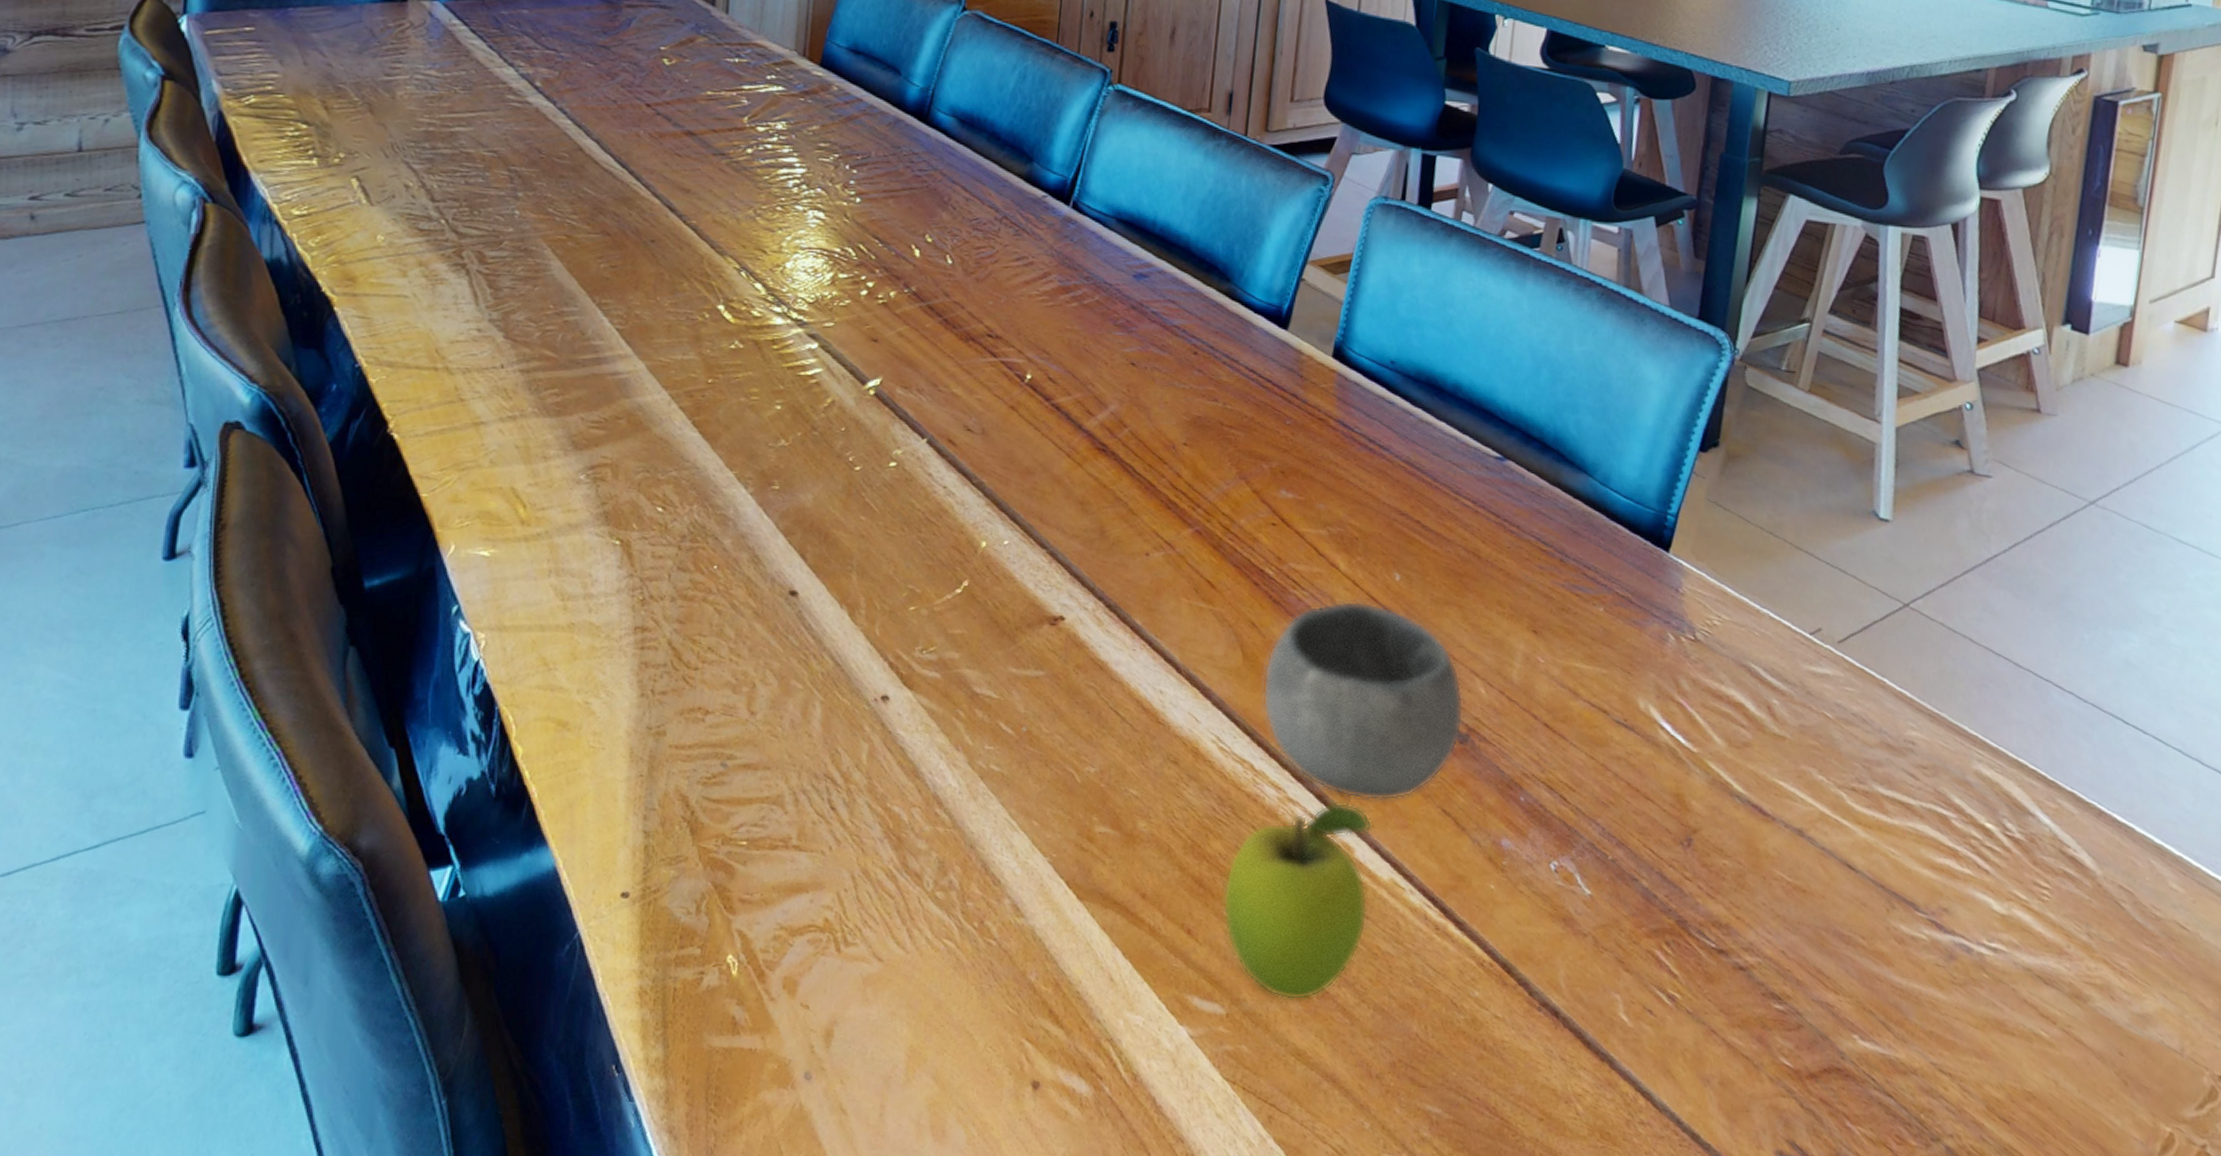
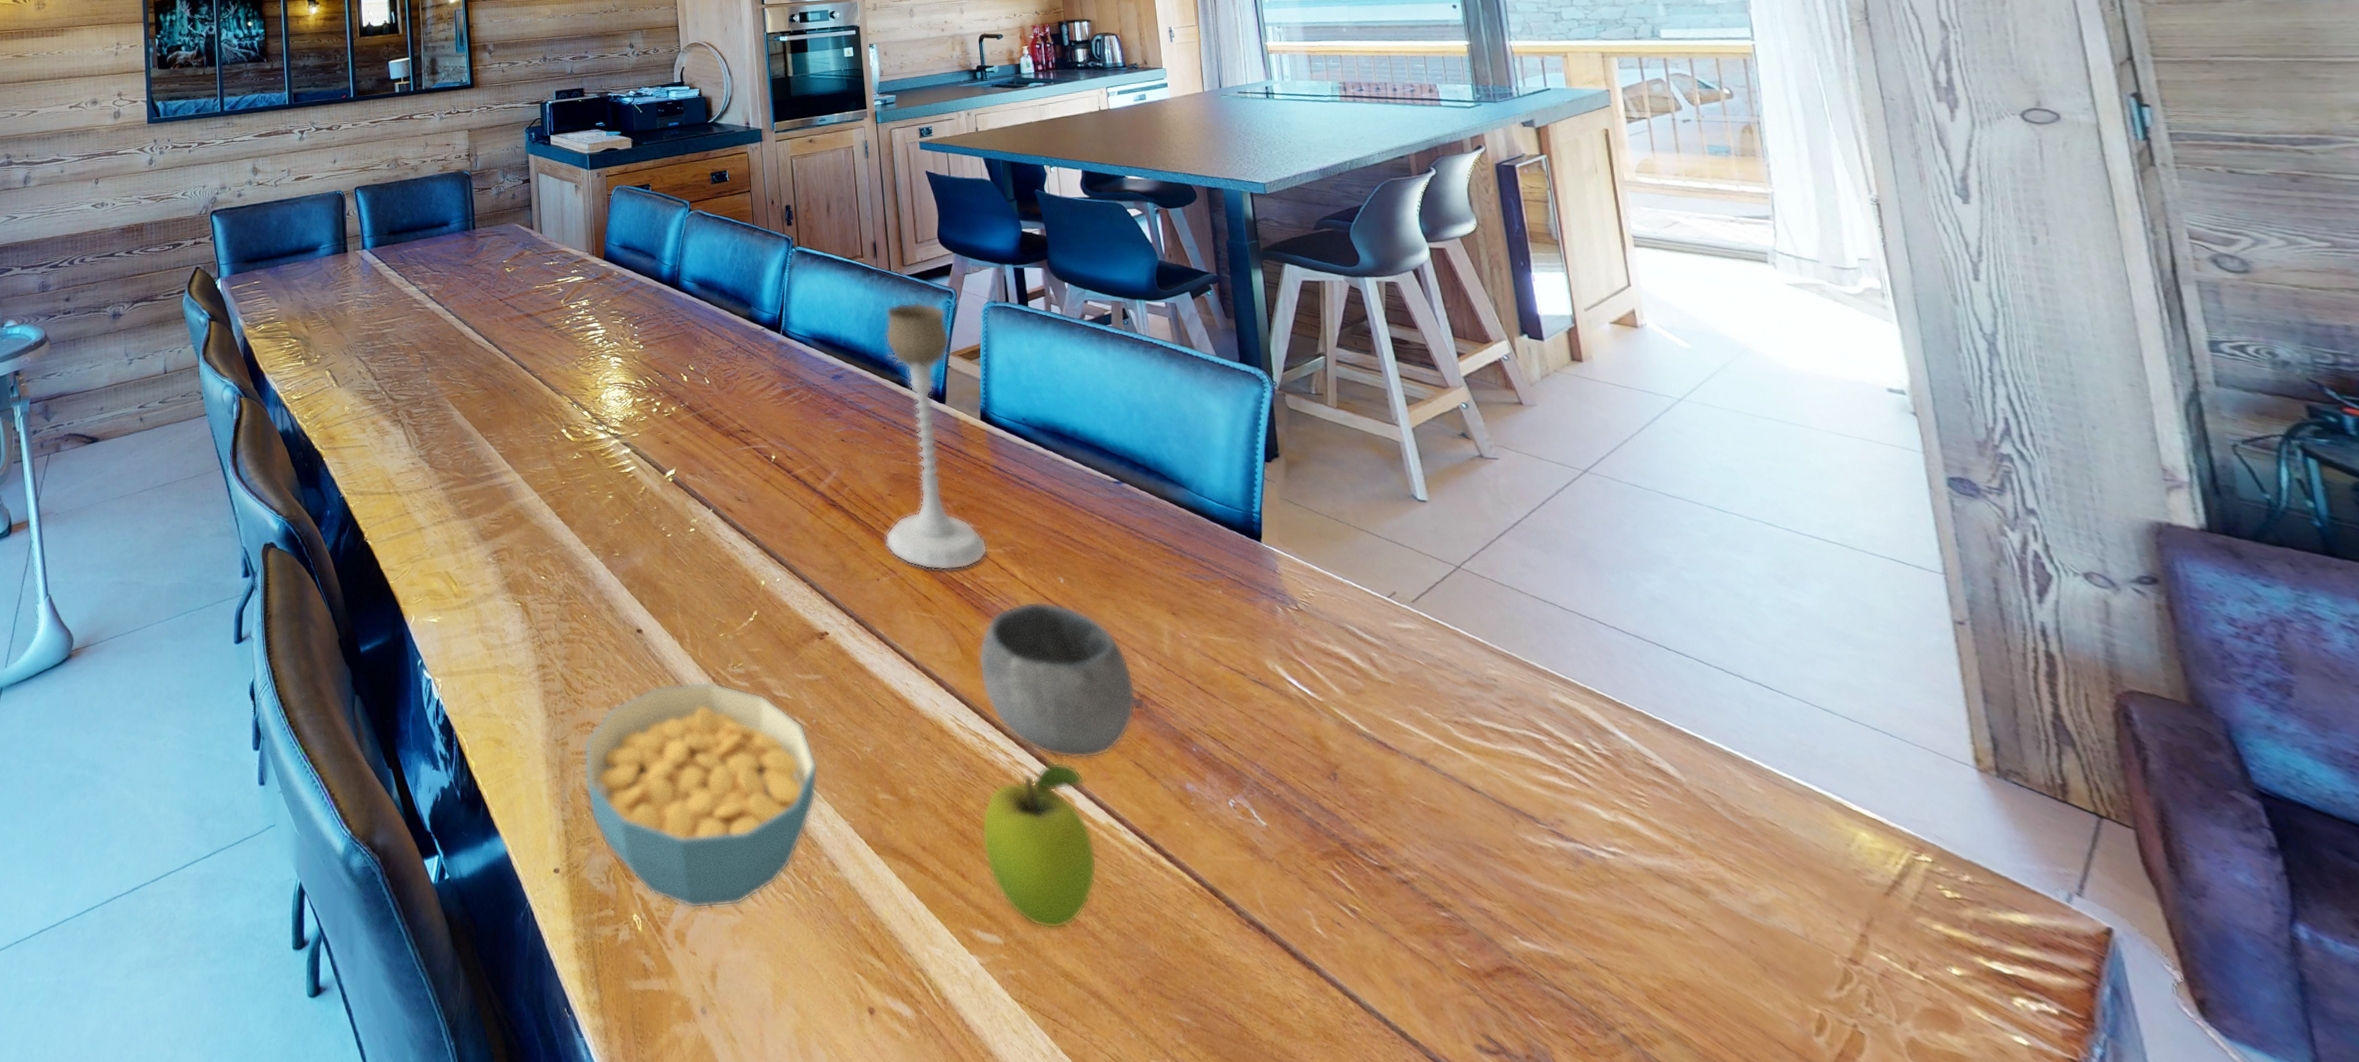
cereal bowl: none [683,667,1019,953] -> present [583,681,818,909]
candle holder: none [1166,182,1314,551] -> present [885,301,988,571]

